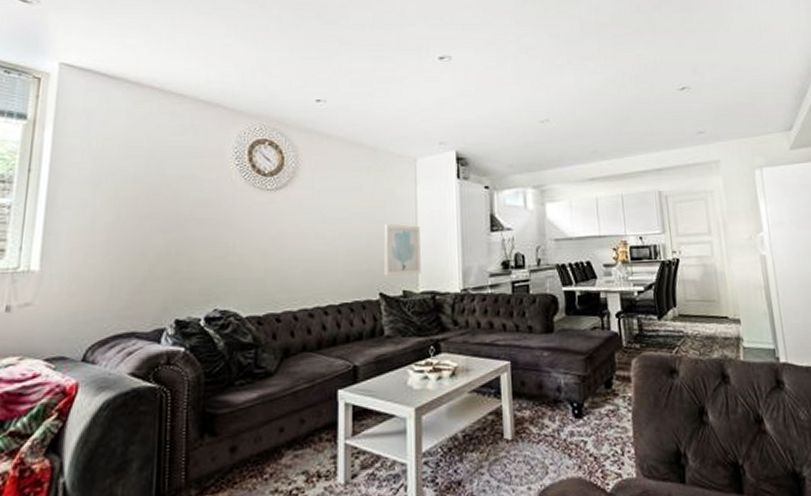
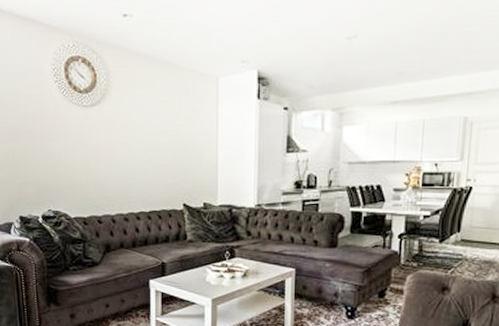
wall art: present [384,223,421,276] -> none [187,141,220,189]

